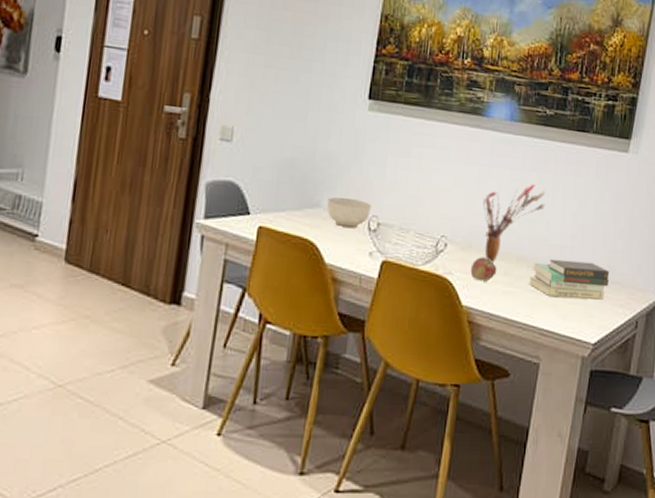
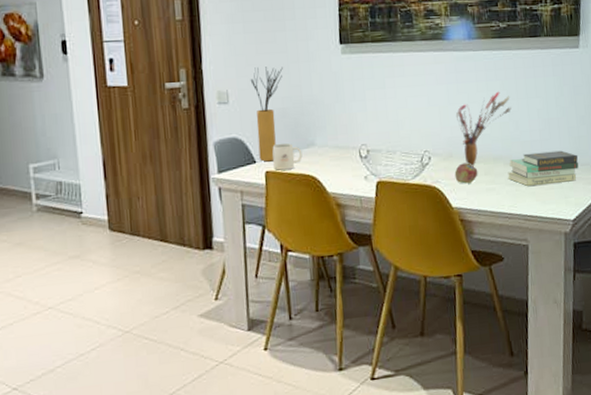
vase: none [254,107,300,216] -> present [250,67,283,162]
mug: none [269,197,304,229] -> present [272,143,303,171]
bowl: present [327,197,371,228] -> none [320,133,360,159]

